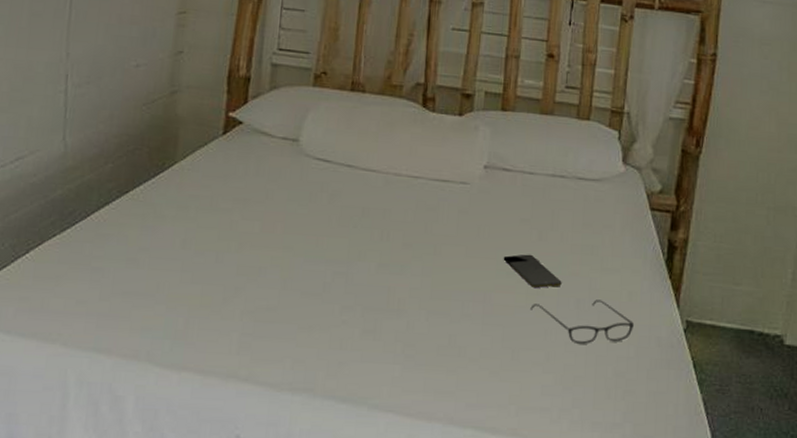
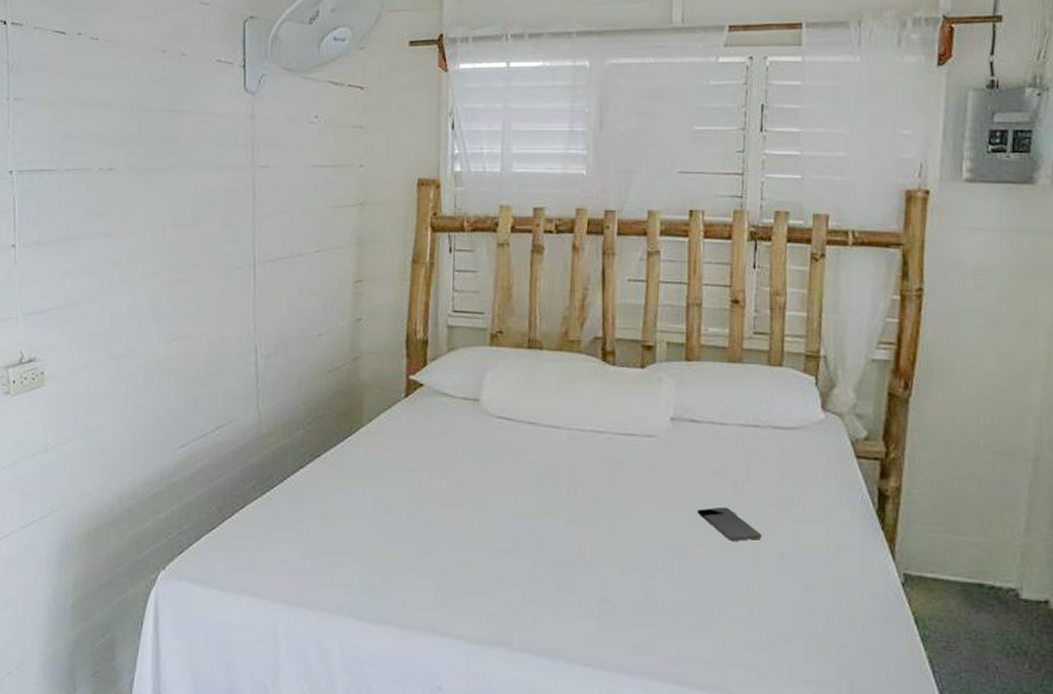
eyeglasses: present [530,299,634,345] -> none [729,552,844,600]

